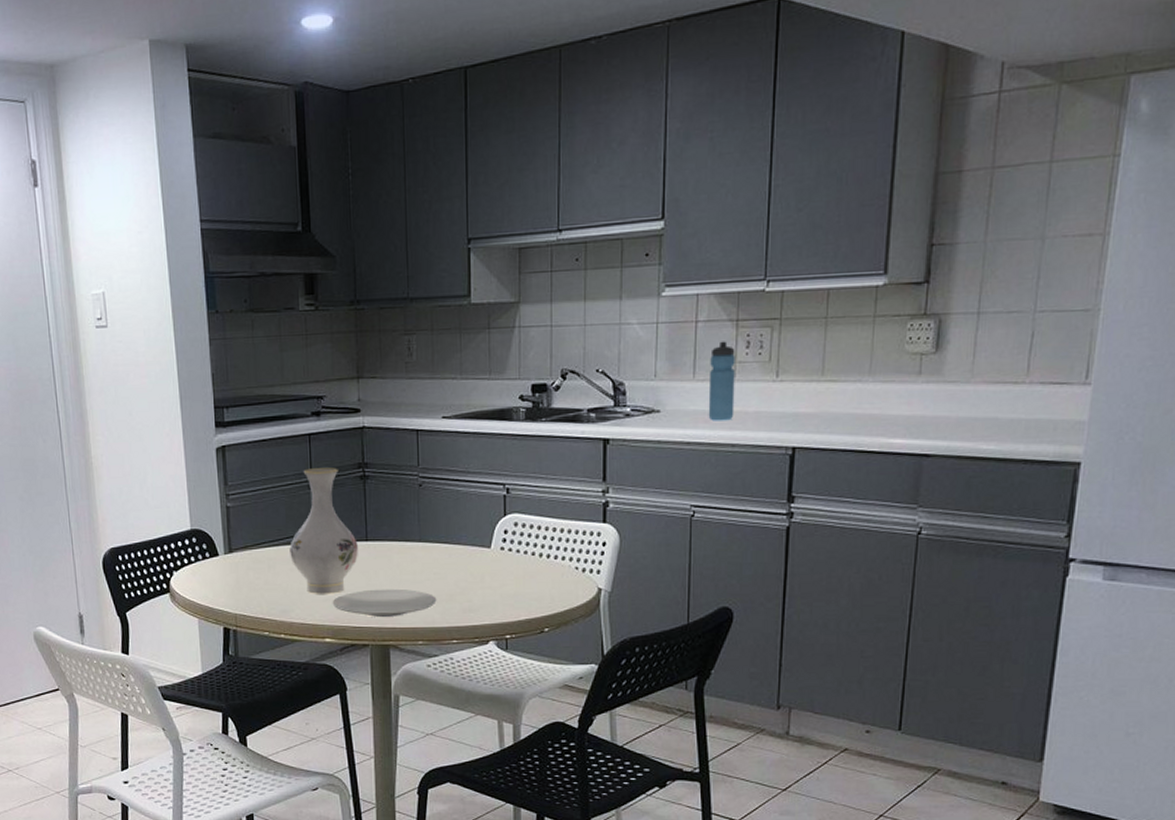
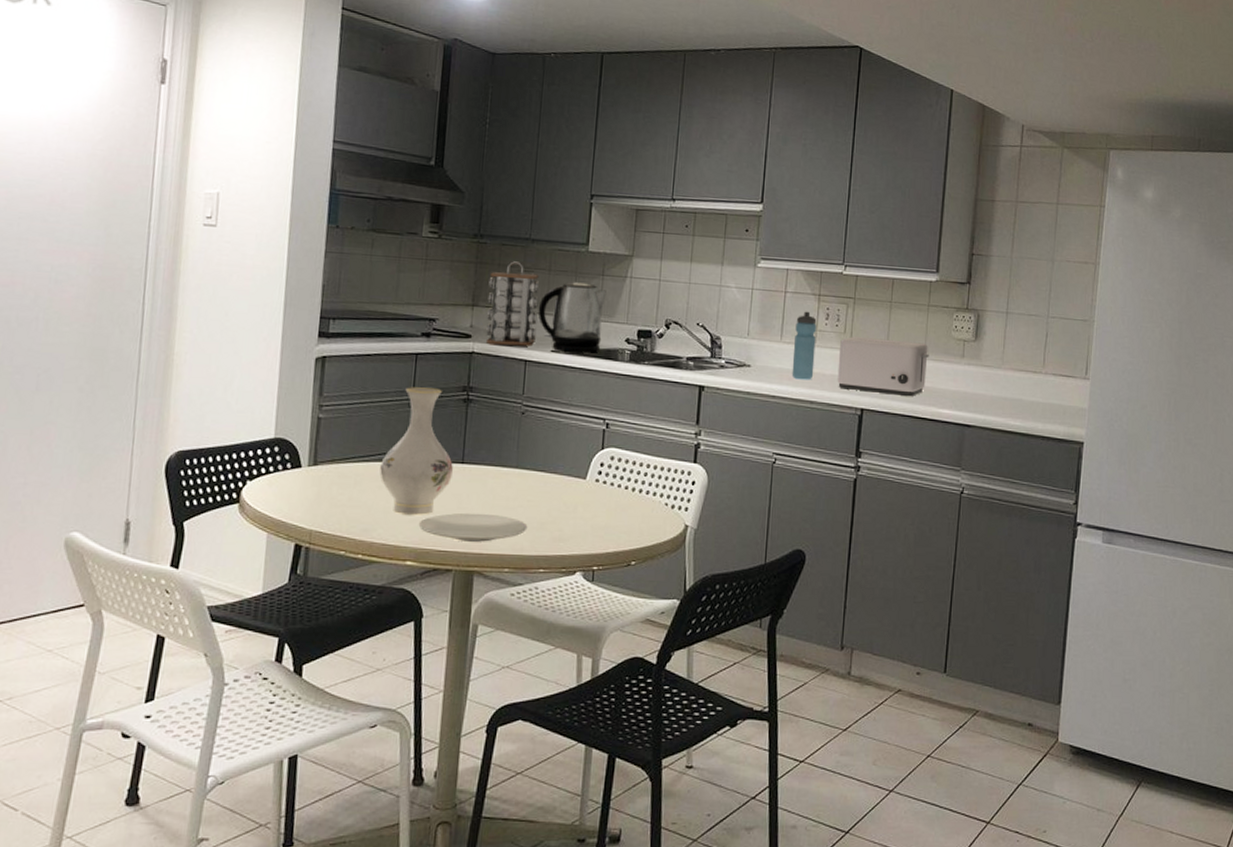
spice rack: none [371,325,425,418] -> present [486,261,540,347]
kettle: none [424,338,494,417] -> present [538,281,607,353]
toaster: none [762,362,876,429] -> present [837,336,929,397]

